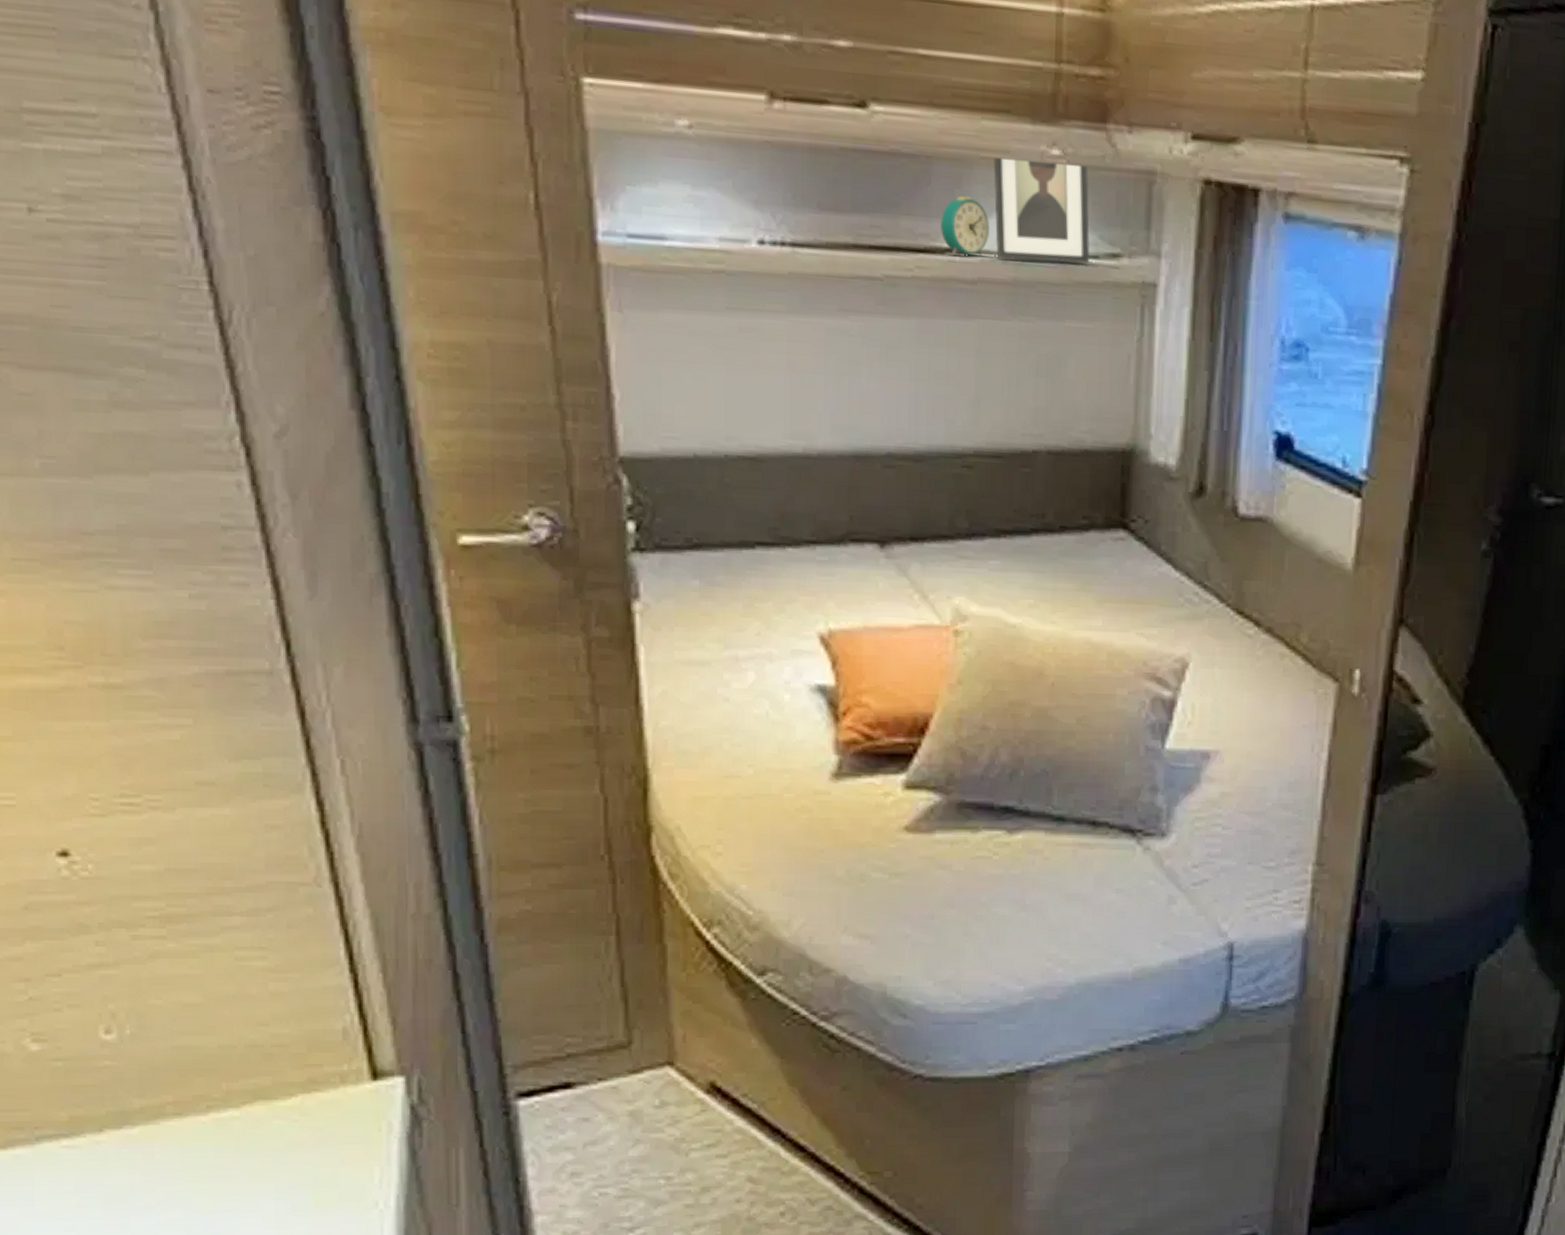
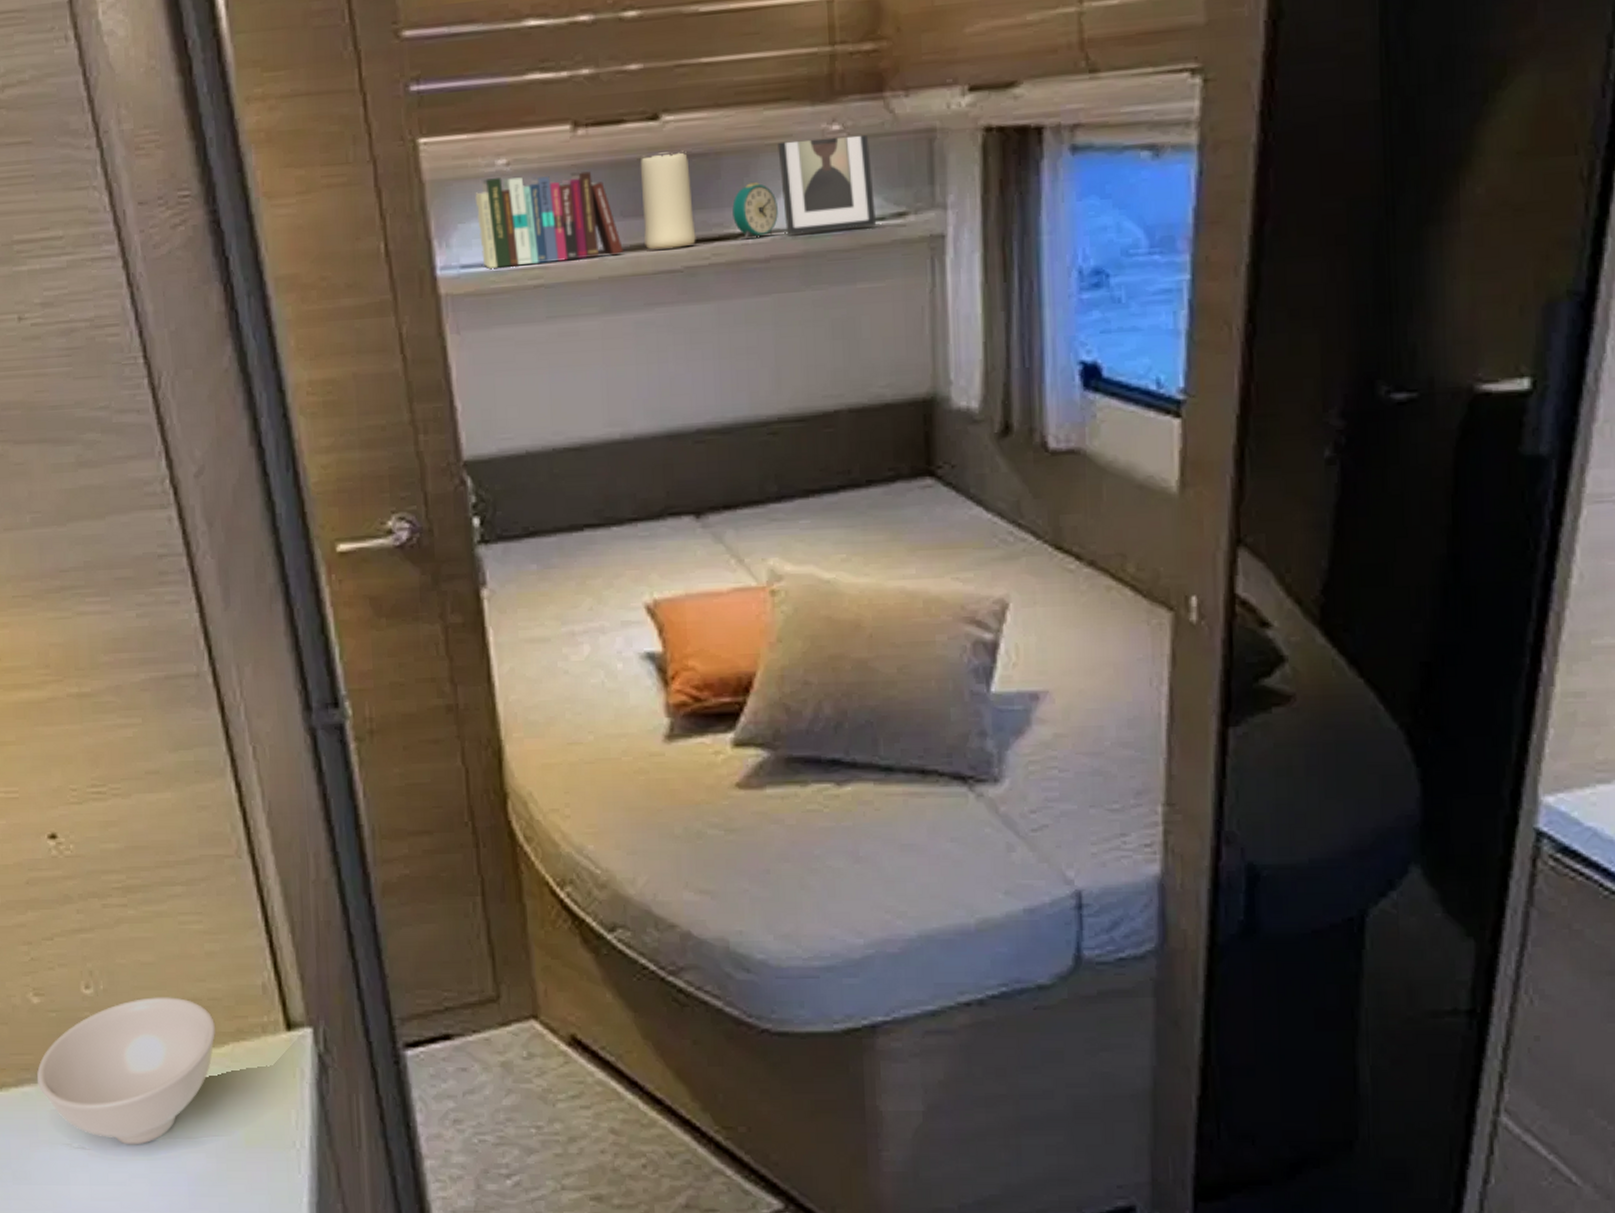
bowl: none [33,1043,281,1212] -> present [36,997,216,1145]
books: none [649,137,818,251] -> present [475,171,623,270]
candle: none [842,145,900,254] -> present [640,150,696,250]

